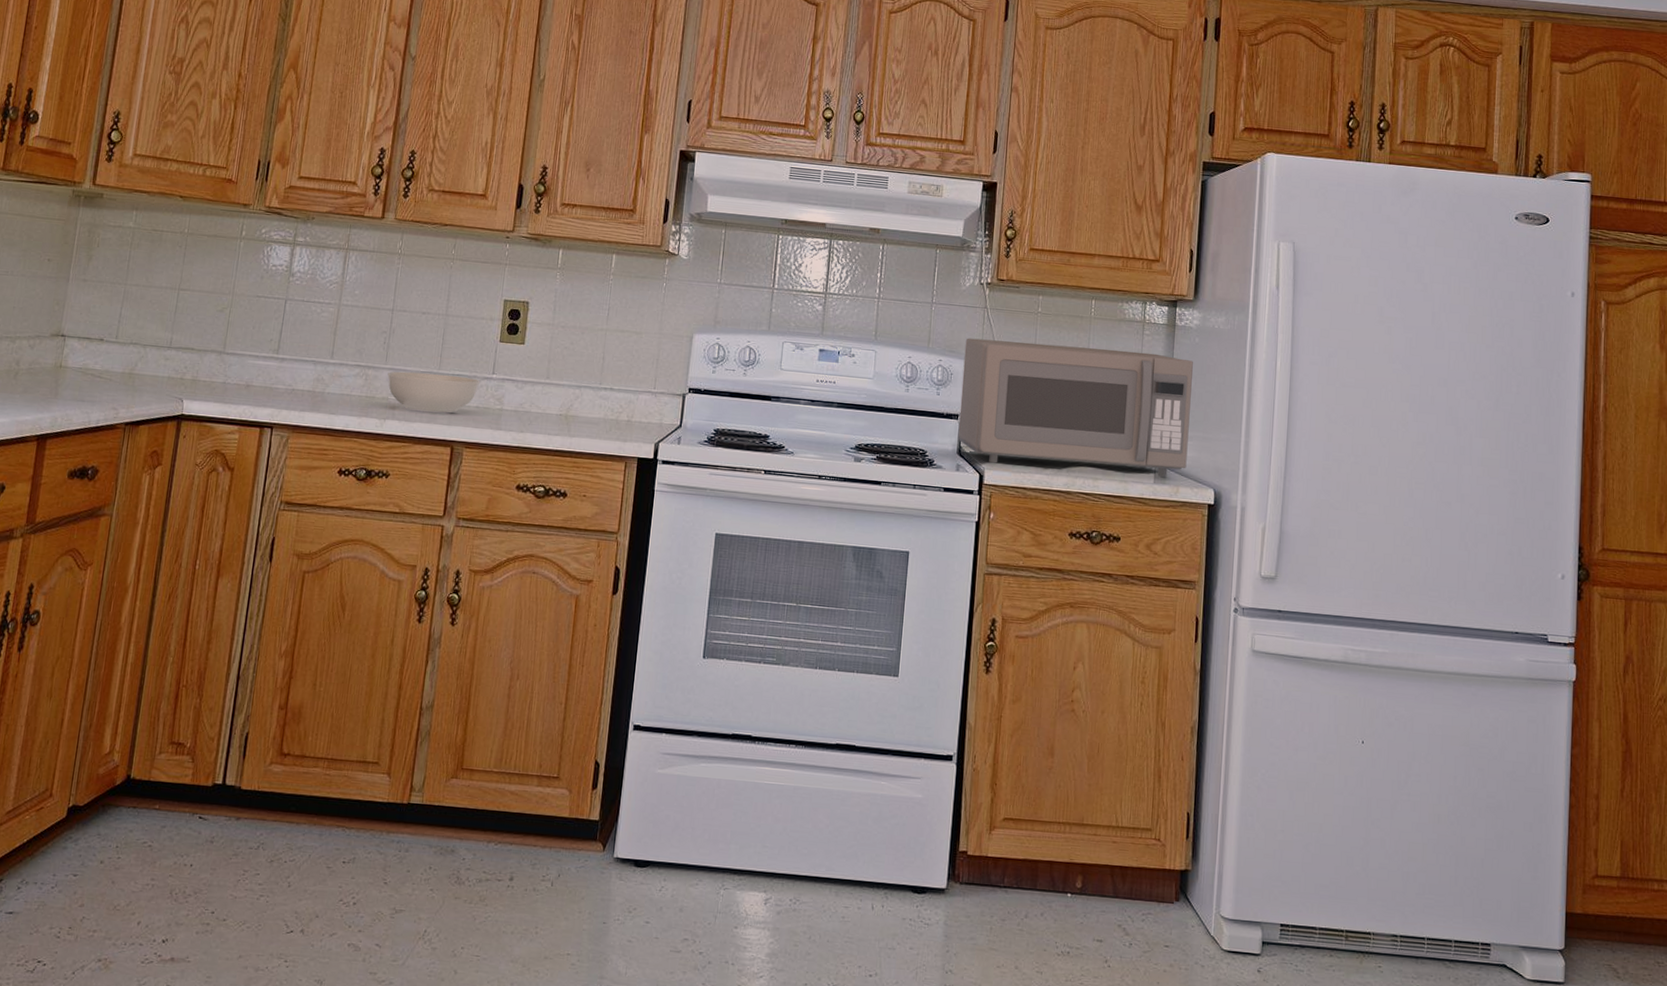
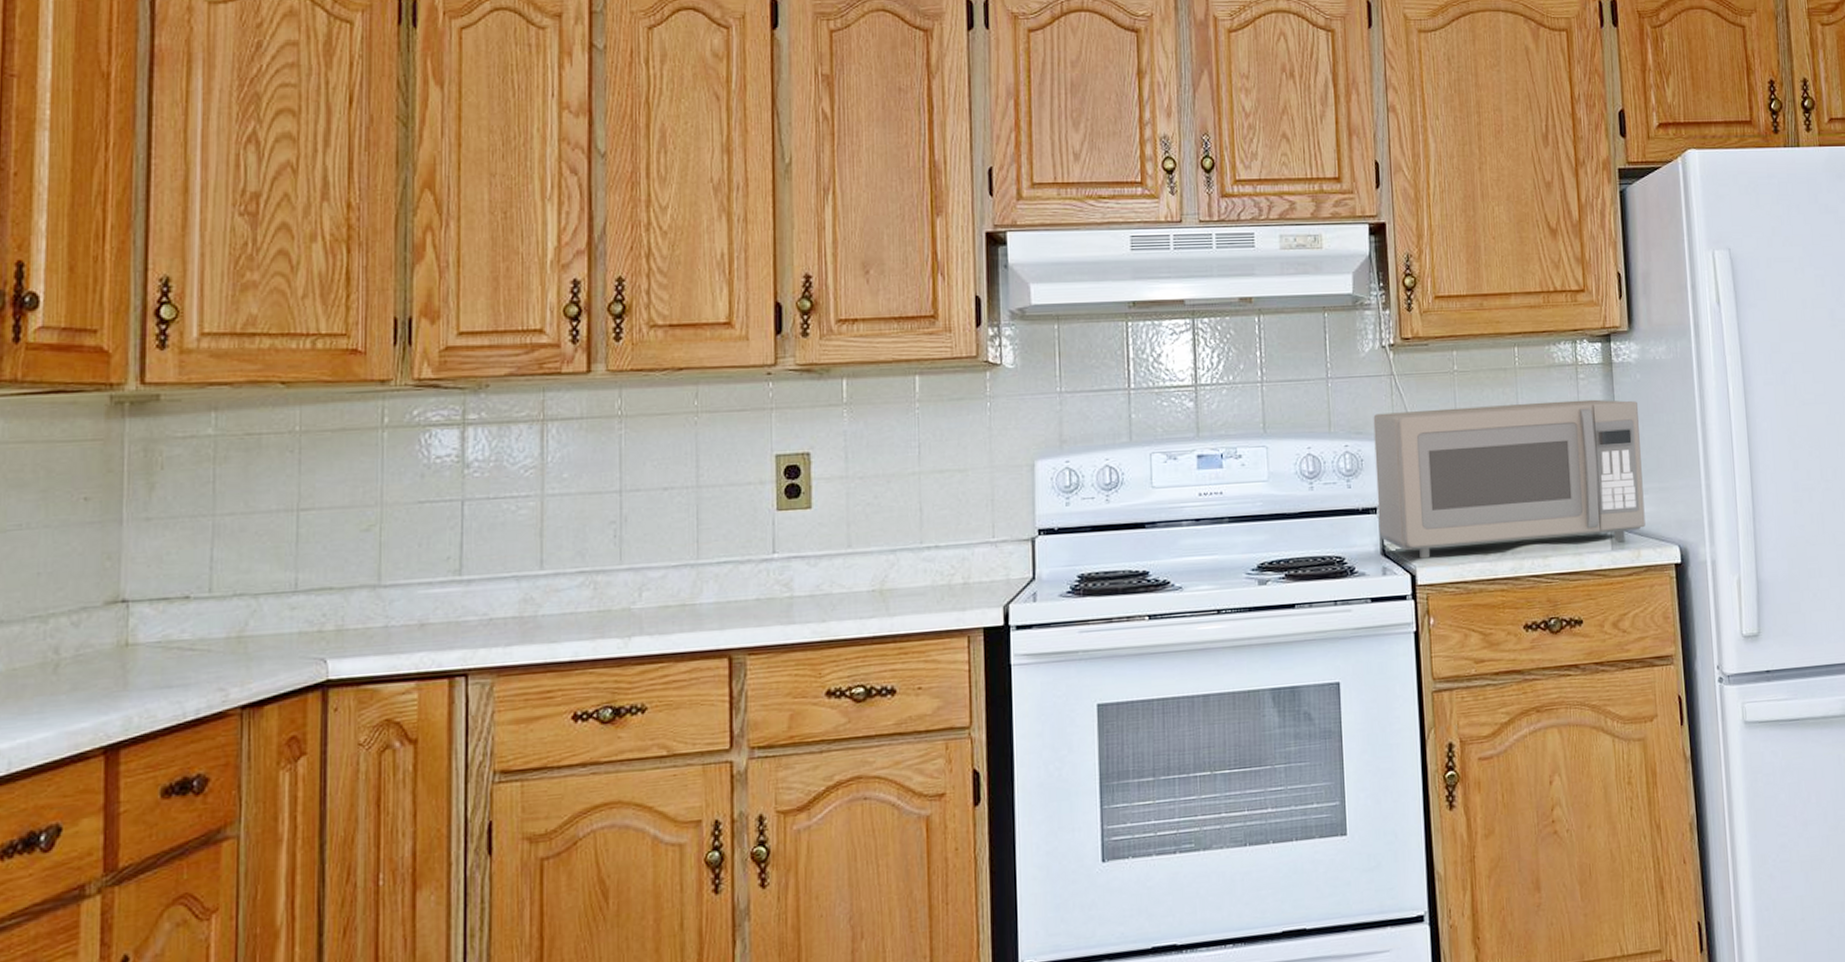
bowl: present [387,371,481,414] -> none [625,563,758,620]

